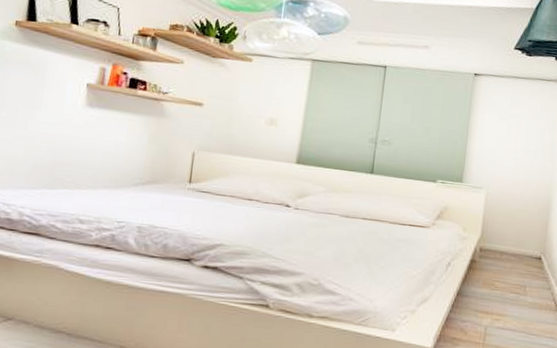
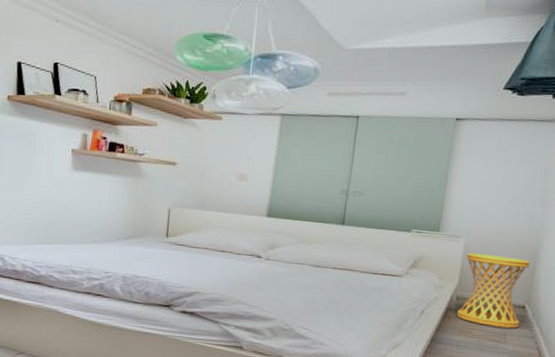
side table: none [480,204,544,280] -> present [456,253,530,329]

